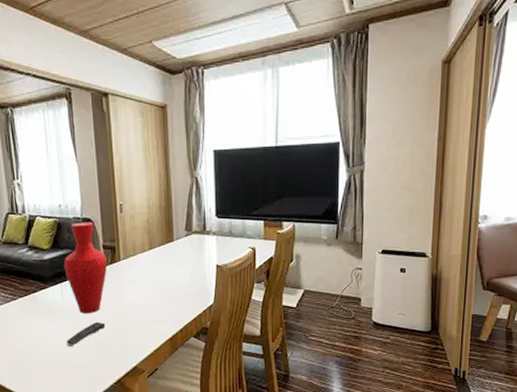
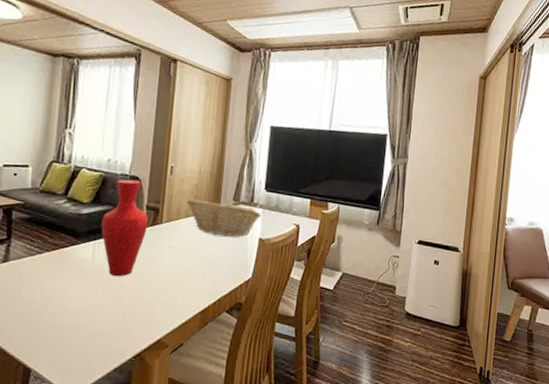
remote control: present [66,322,106,347] -> none [87,287,135,312]
fruit basket: none [140,232,216,267] -> present [186,199,262,237]

